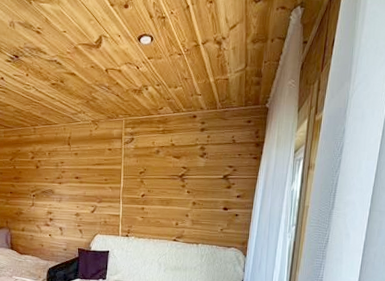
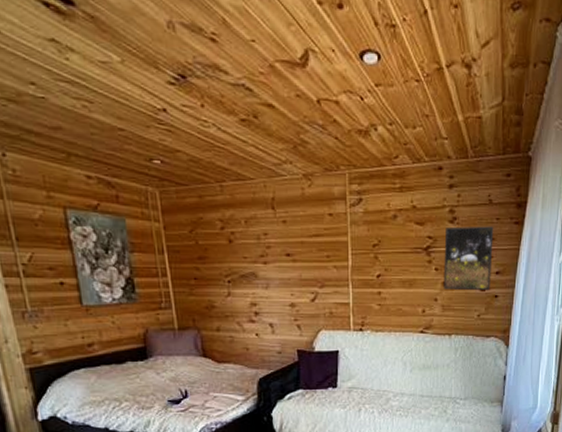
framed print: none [193,160,236,210] -> present [443,226,494,290]

